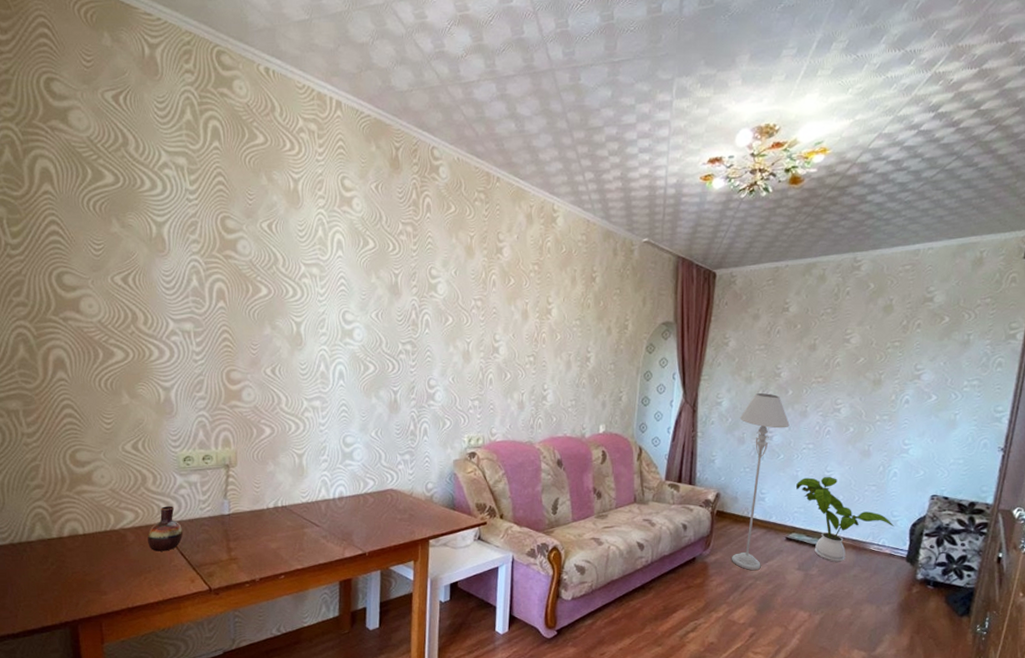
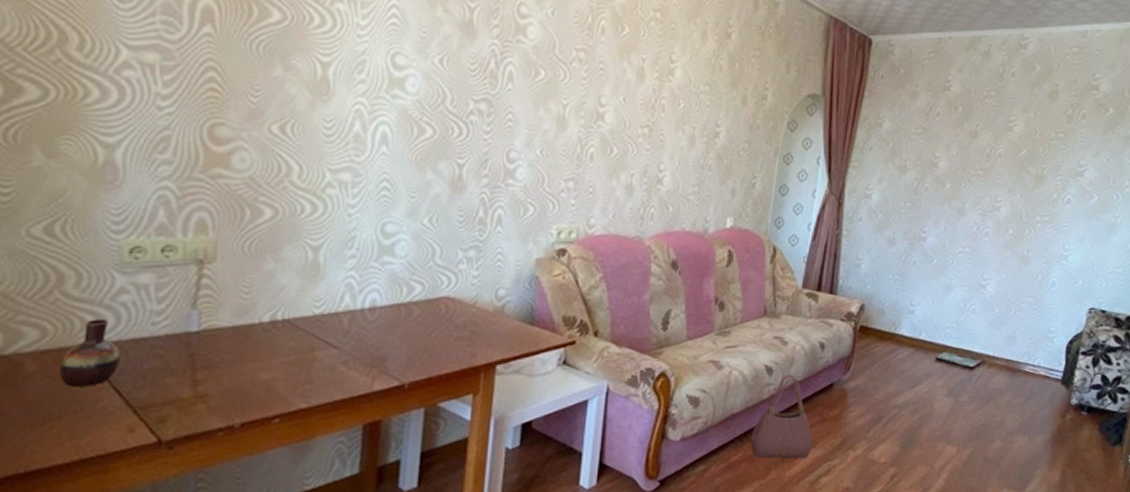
handbag: none [628,549,681,617] -> present [750,374,813,459]
floor lamp: present [732,392,790,571] -> none [874,184,946,399]
house plant: present [795,477,895,562] -> none [948,286,1051,386]

